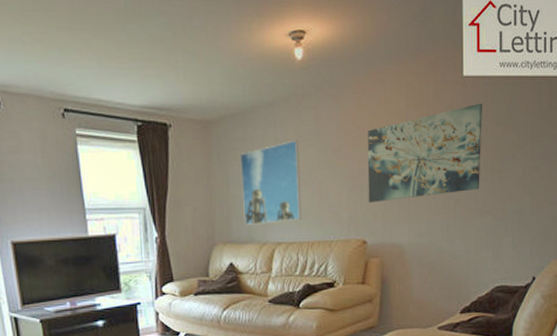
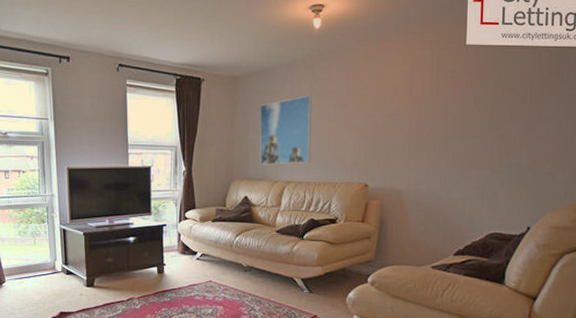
wall art: present [367,103,482,203] -> none [372,68,483,151]

